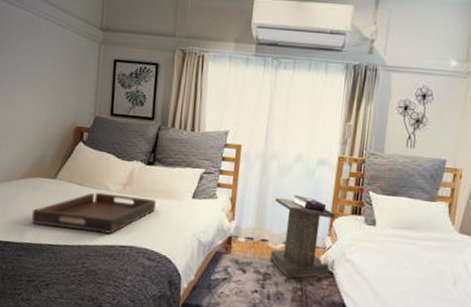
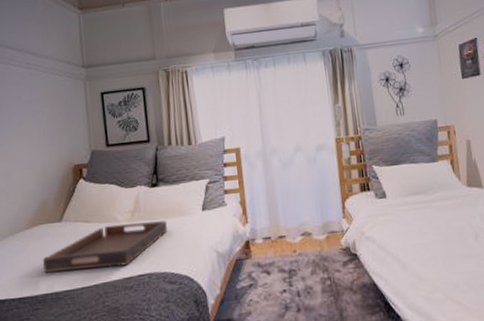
lectern: present [270,195,335,279] -> none [283,184,351,270]

